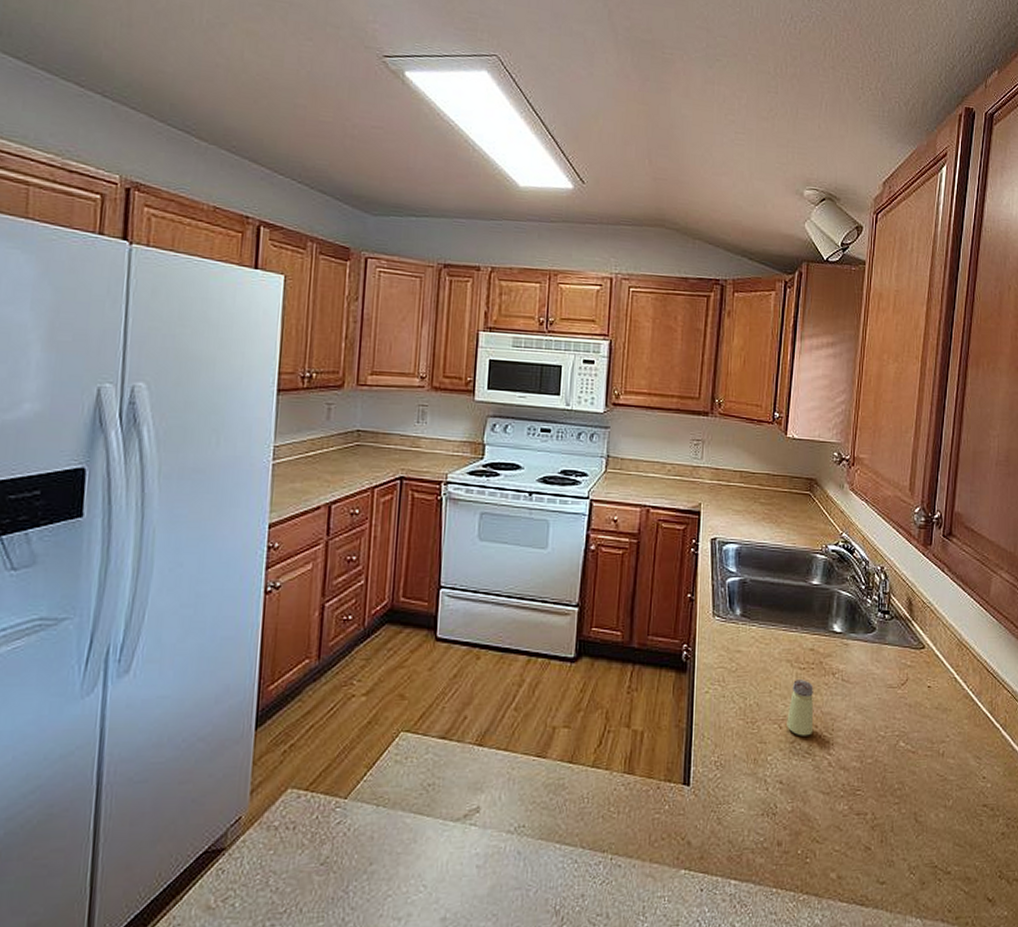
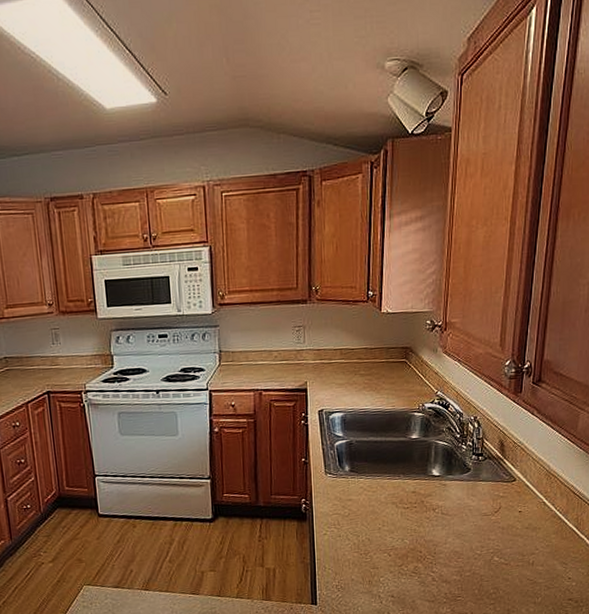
saltshaker: present [787,680,814,736] -> none [395,516,418,561]

